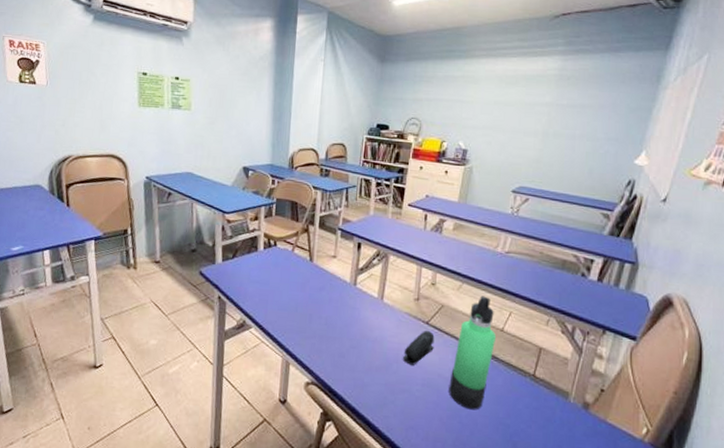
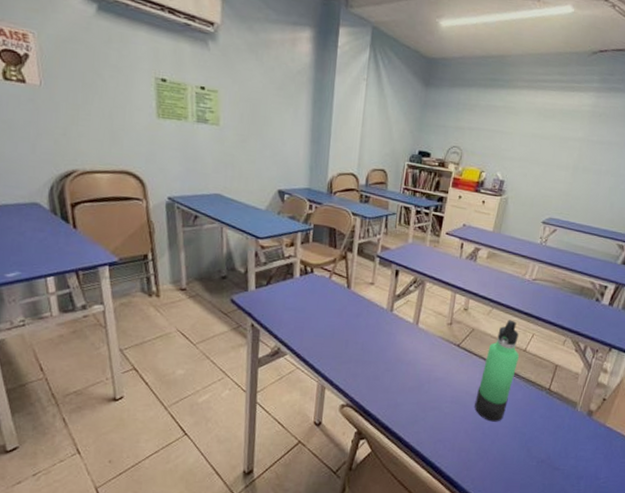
stapler: present [403,330,435,365] -> none [435,352,465,385]

